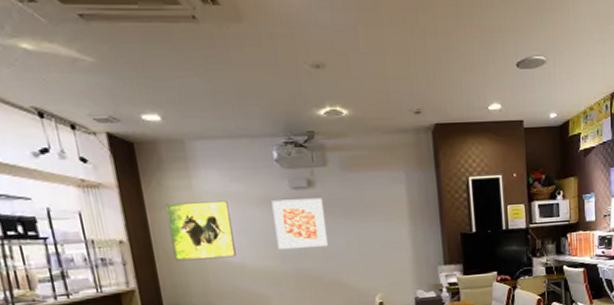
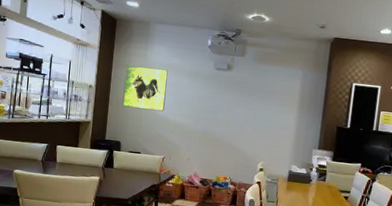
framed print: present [271,198,327,249] -> none [195,75,235,117]

